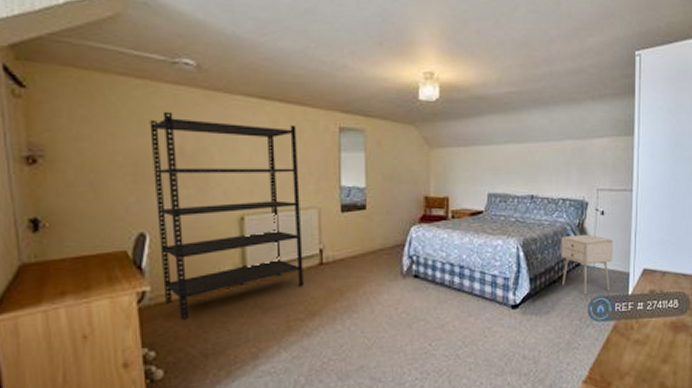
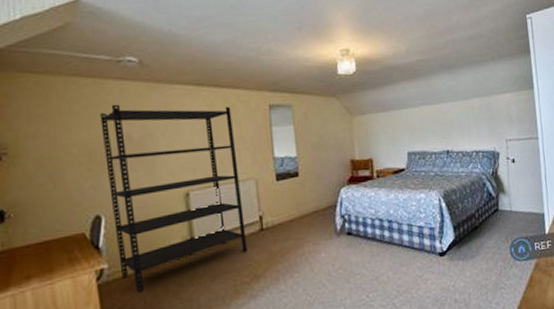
nightstand: present [561,234,613,295] -> none [478,181,528,238]

